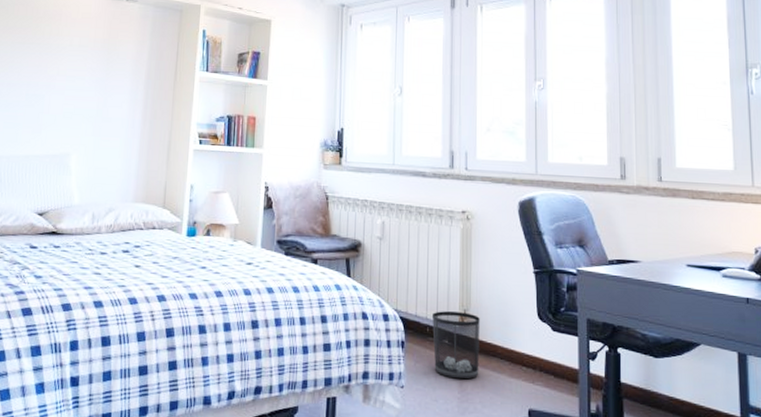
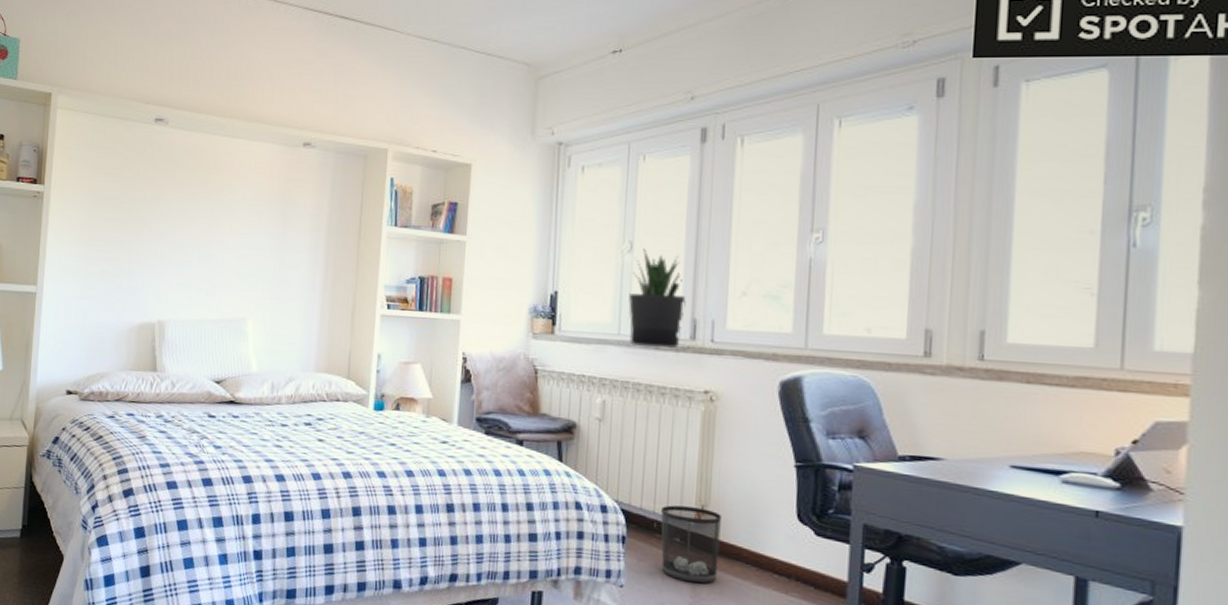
planter: none [400,93,445,175] -> present [629,249,686,348]

